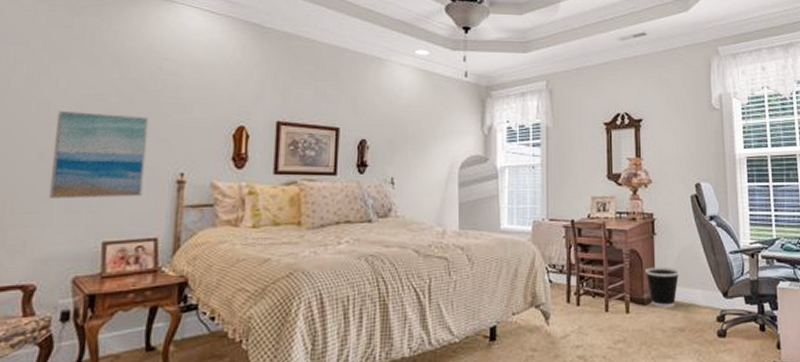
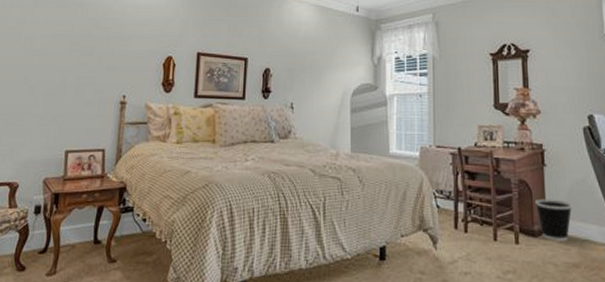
wall art: present [48,110,149,198] -> none [29,43,101,115]

